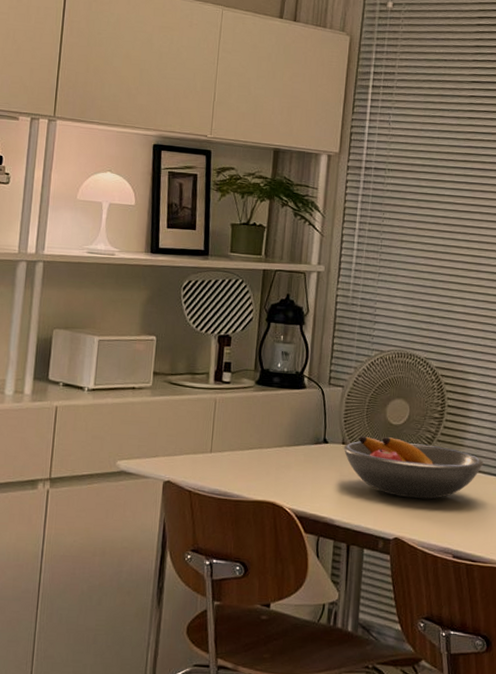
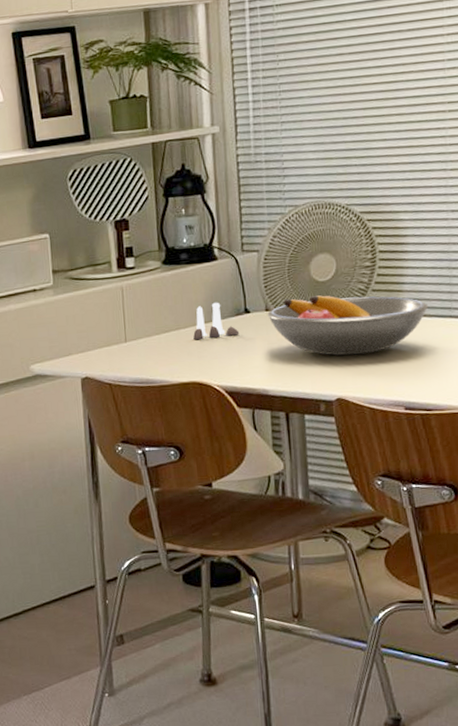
salt and pepper shaker set: none [274,428,316,463] -> present [193,302,240,340]

